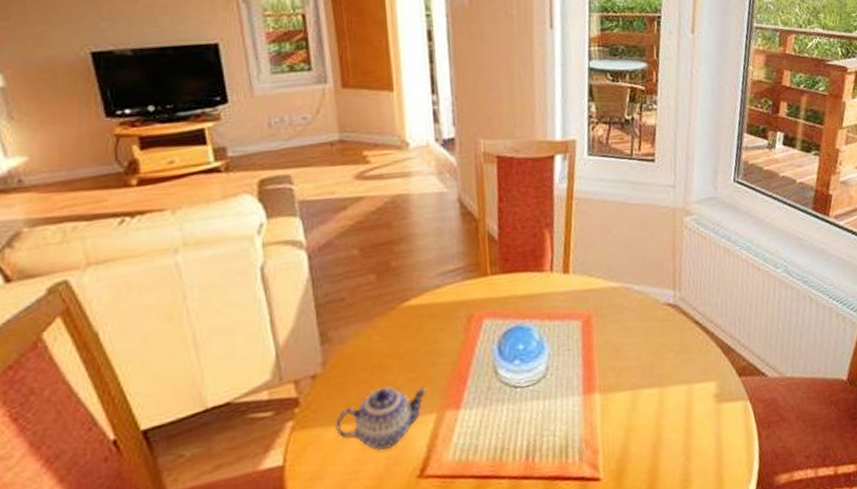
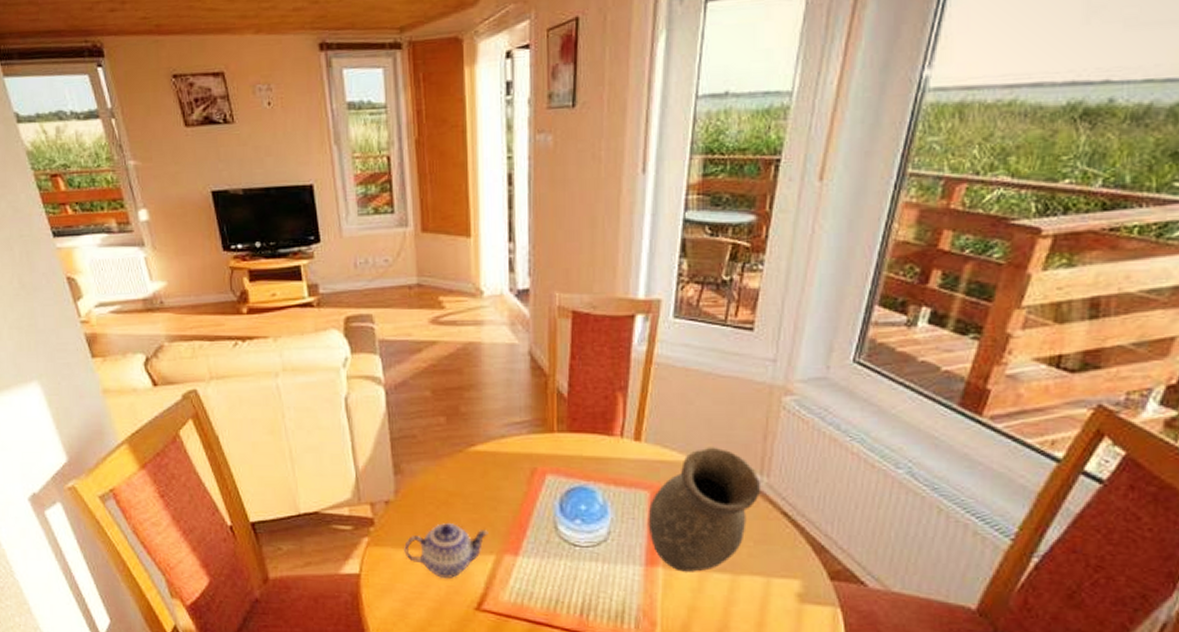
vase: none [581,269,676,394] -> present [648,447,761,572]

